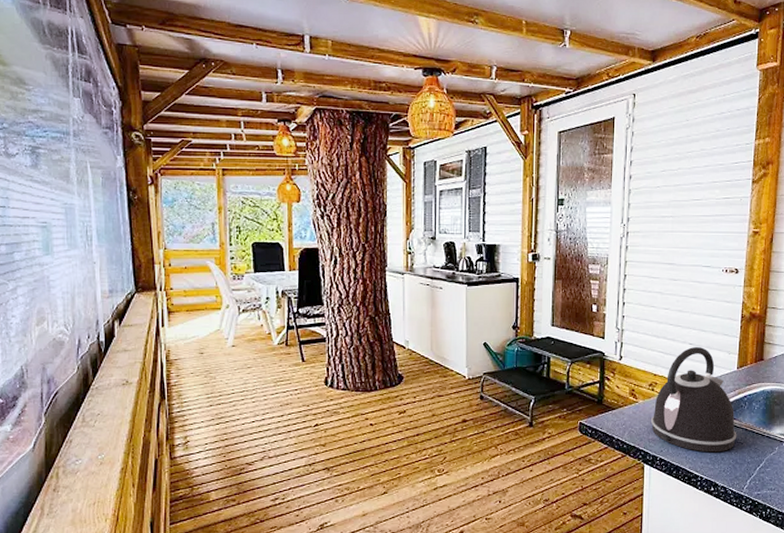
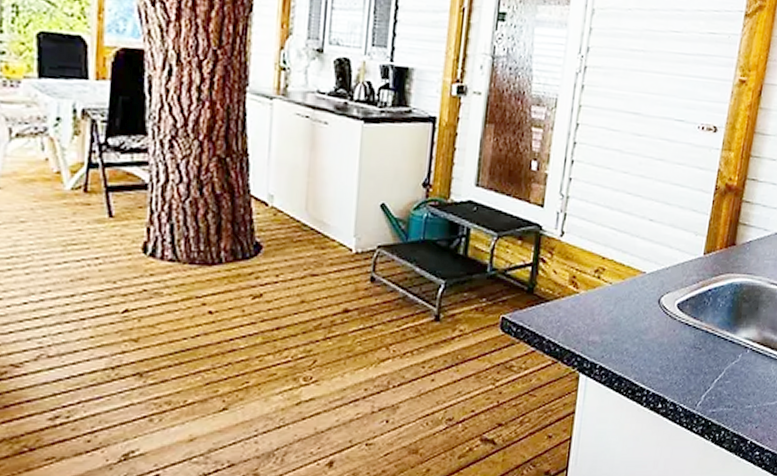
kettle: present [651,347,737,453] -> none [593,224,696,360]

